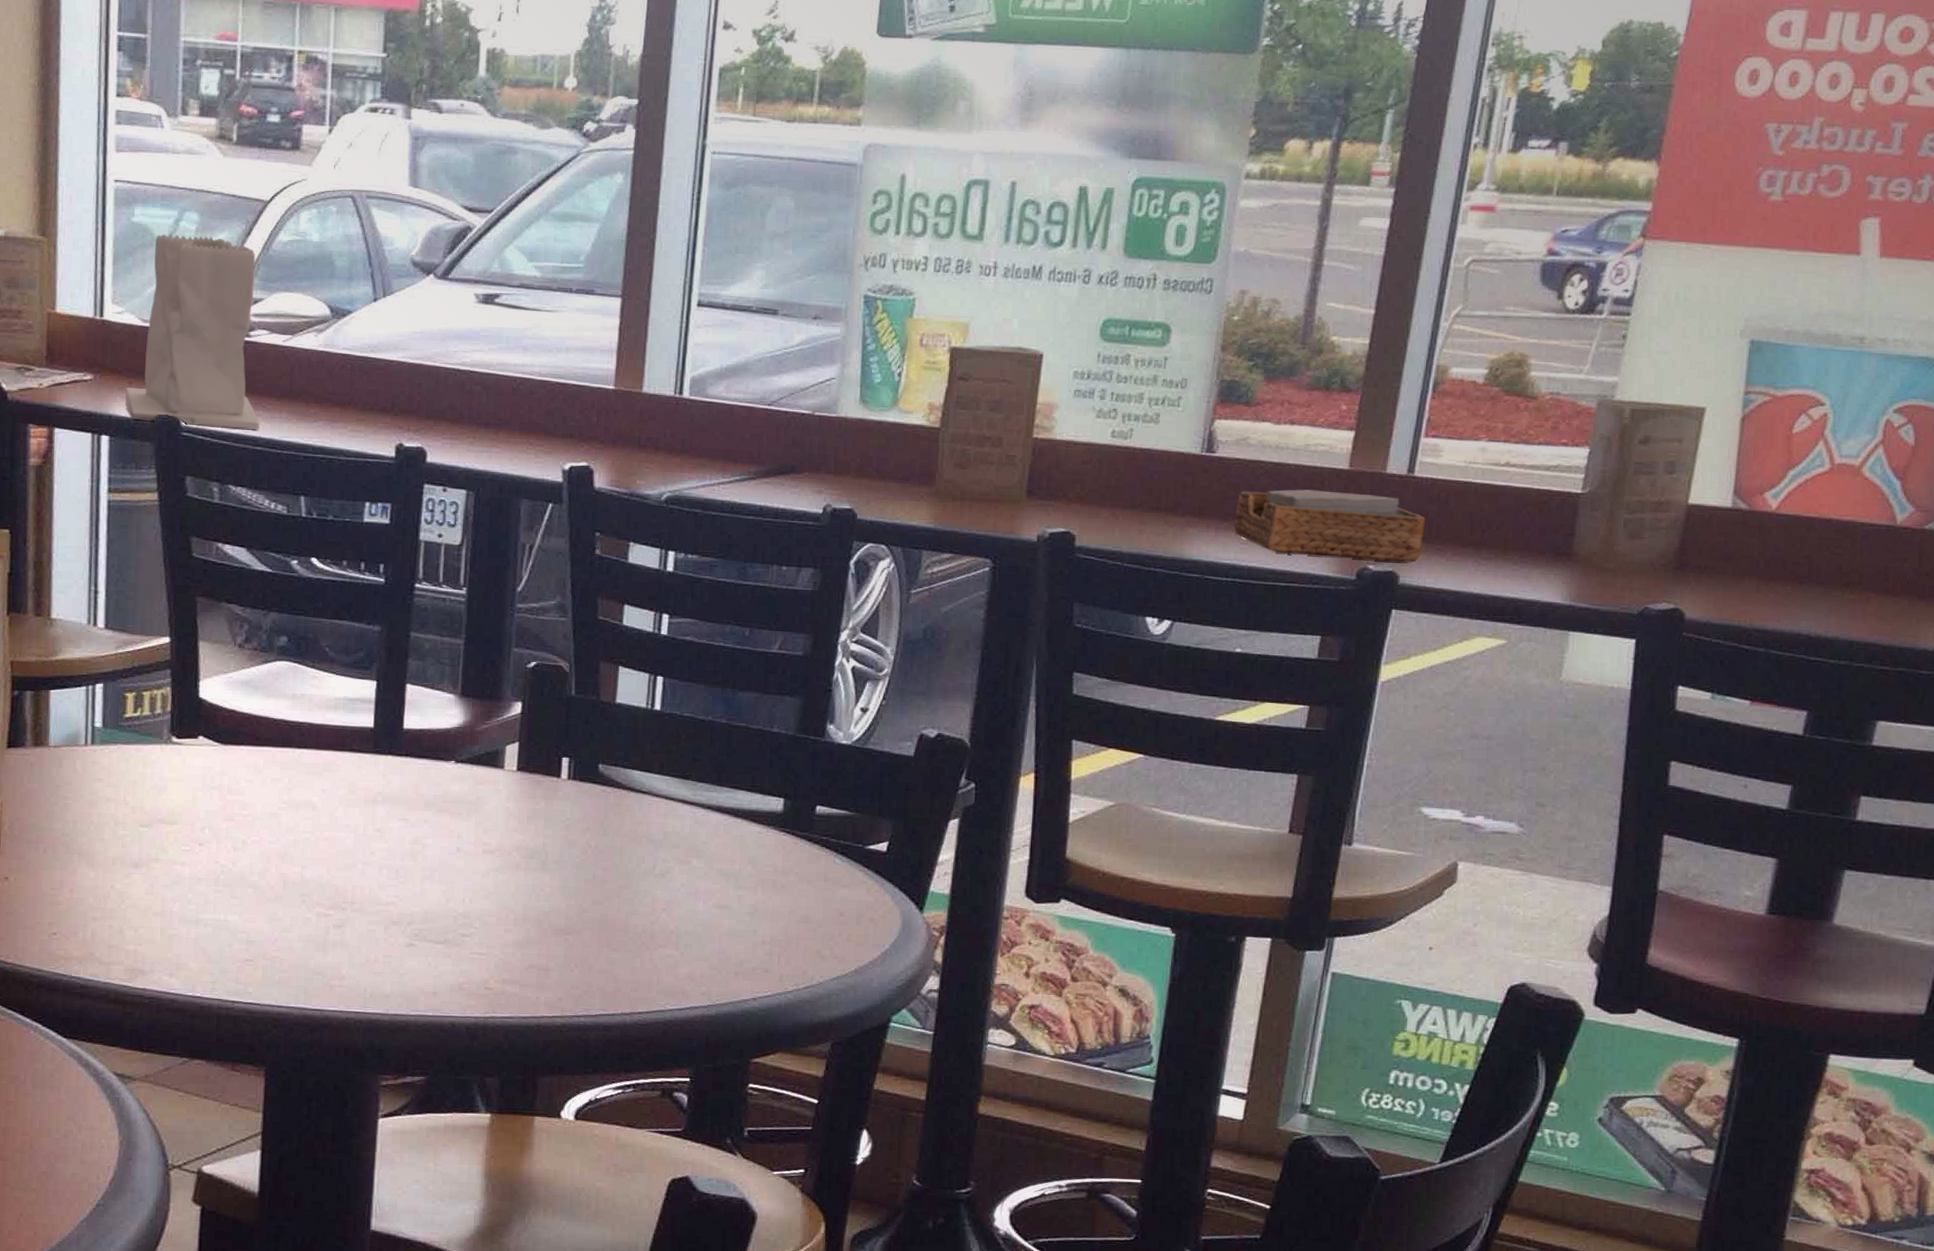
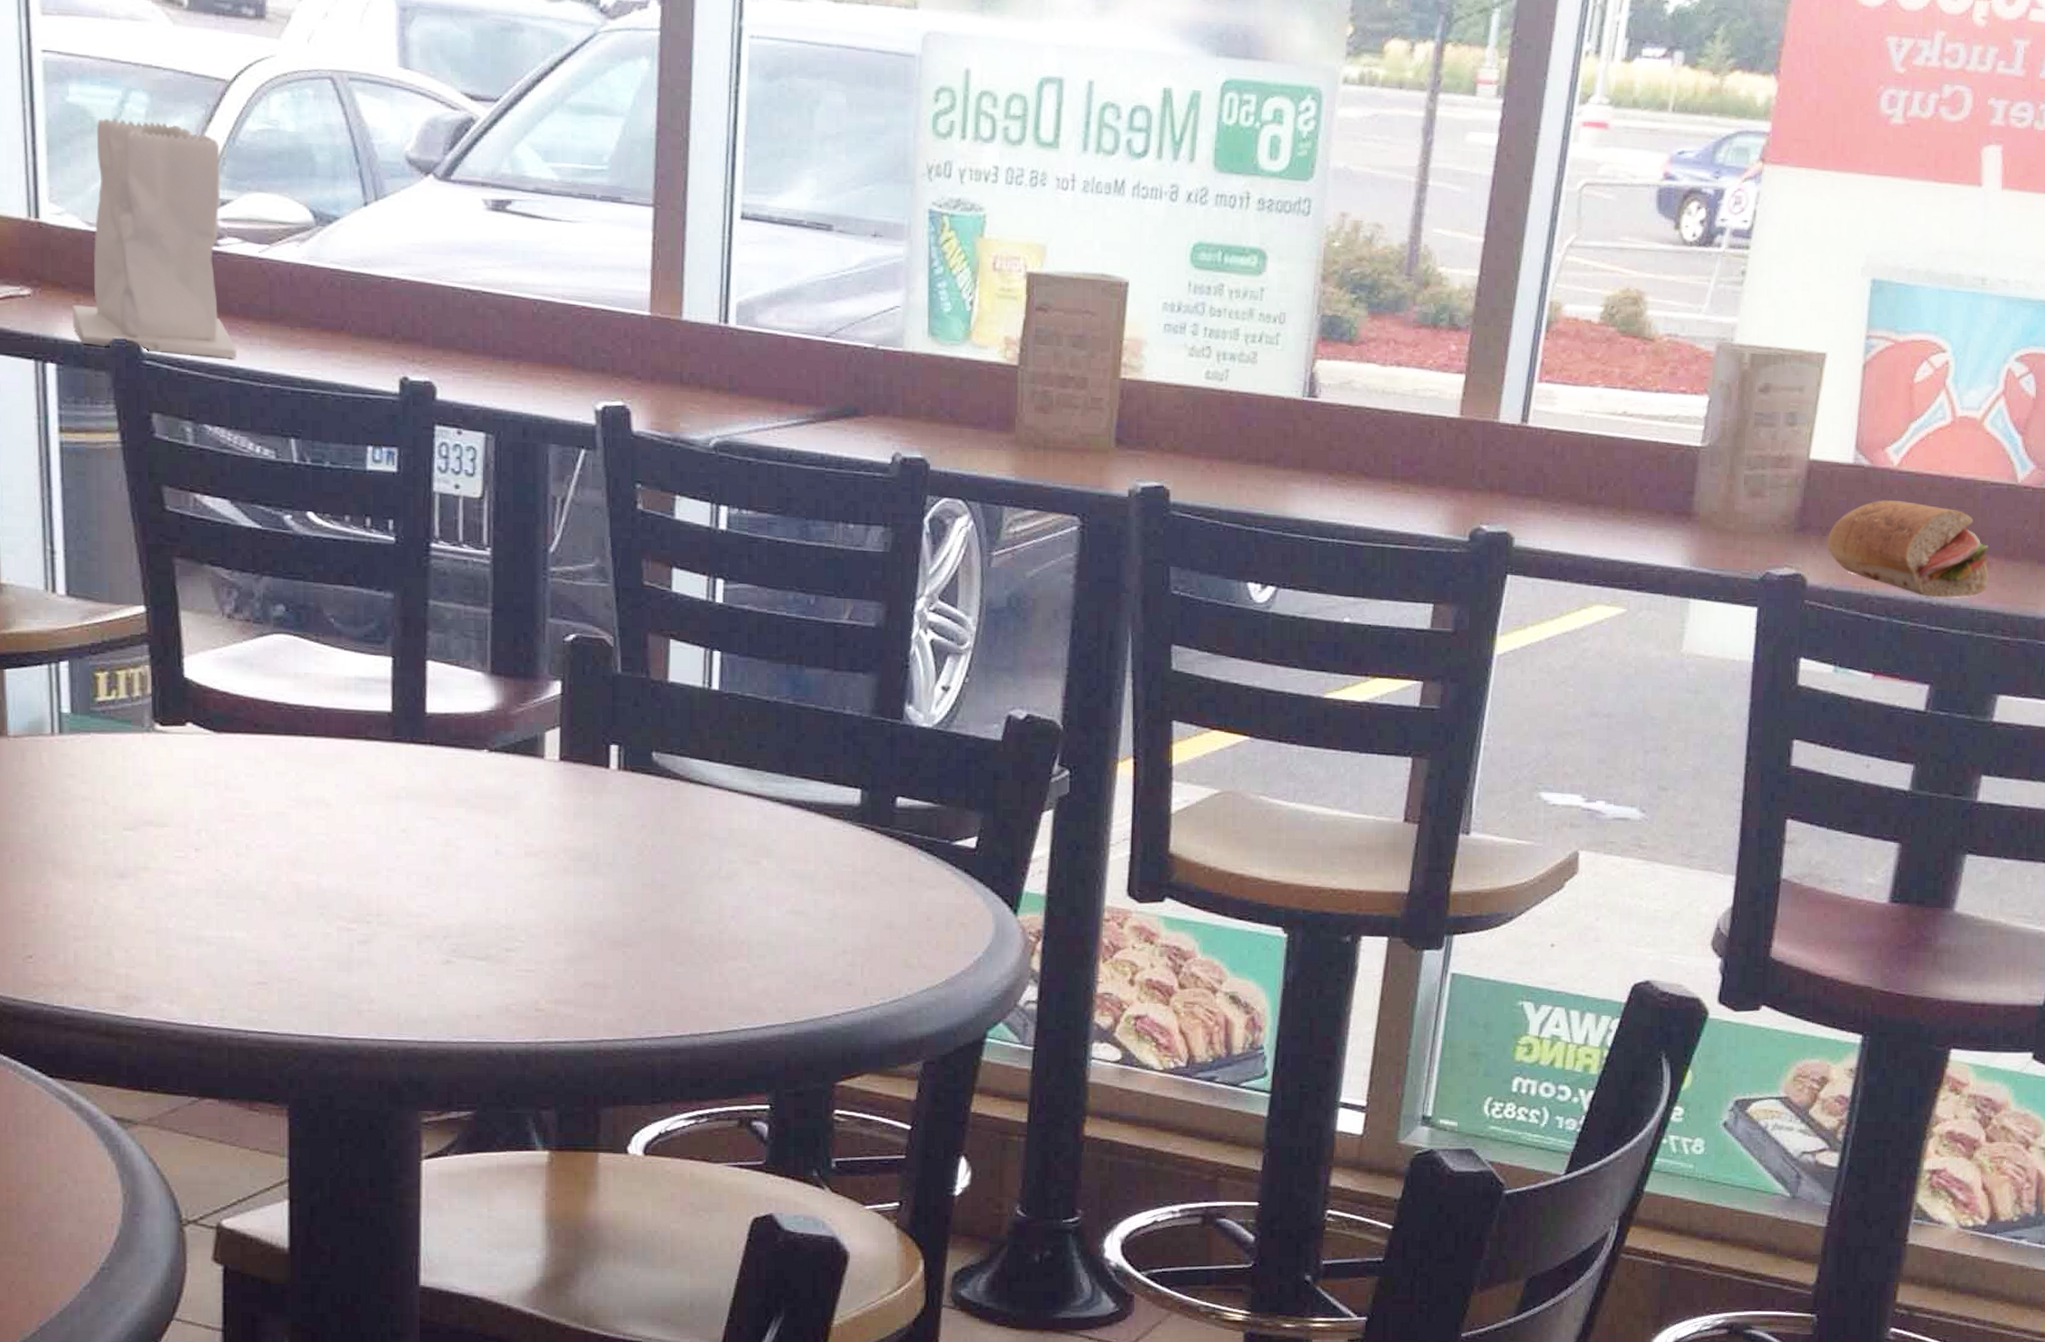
napkin holder: present [1233,489,1425,563] -> none [1339,439,1540,523]
sandwich: none [1705,540,1868,631] -> present [1827,500,1989,598]

